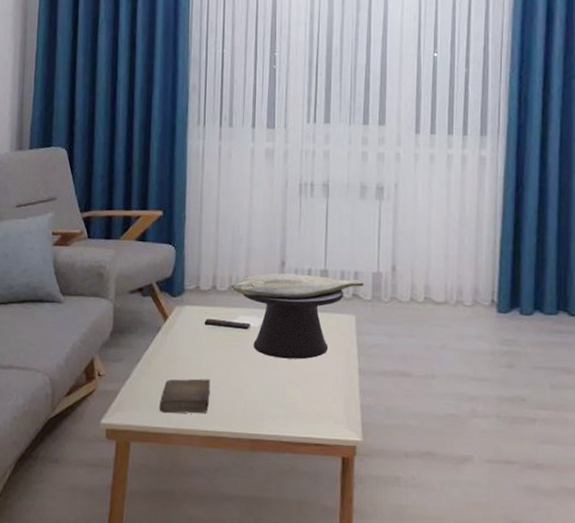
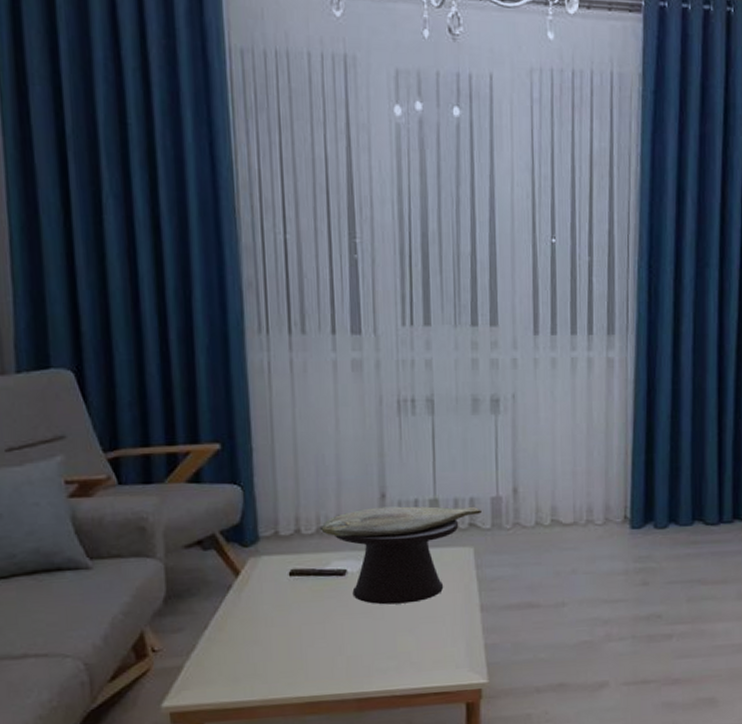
book: present [159,379,211,414] -> none [238,638,303,685]

